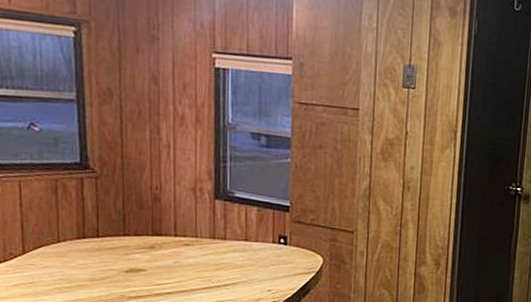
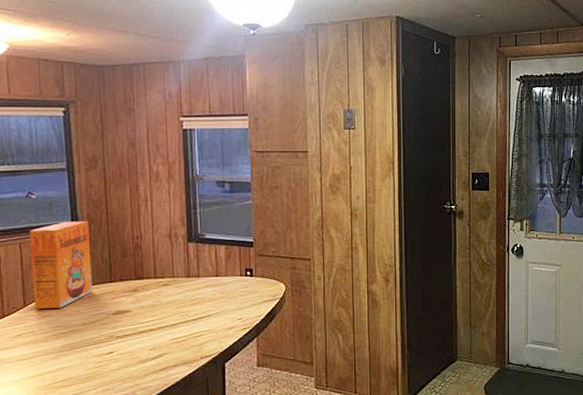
cereal box: none [31,161,103,259] -> present [30,221,93,309]

